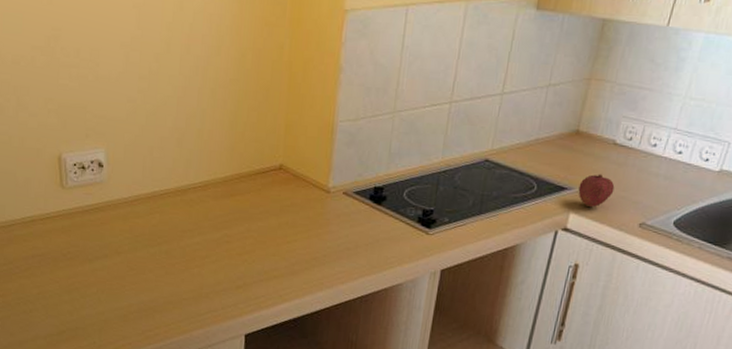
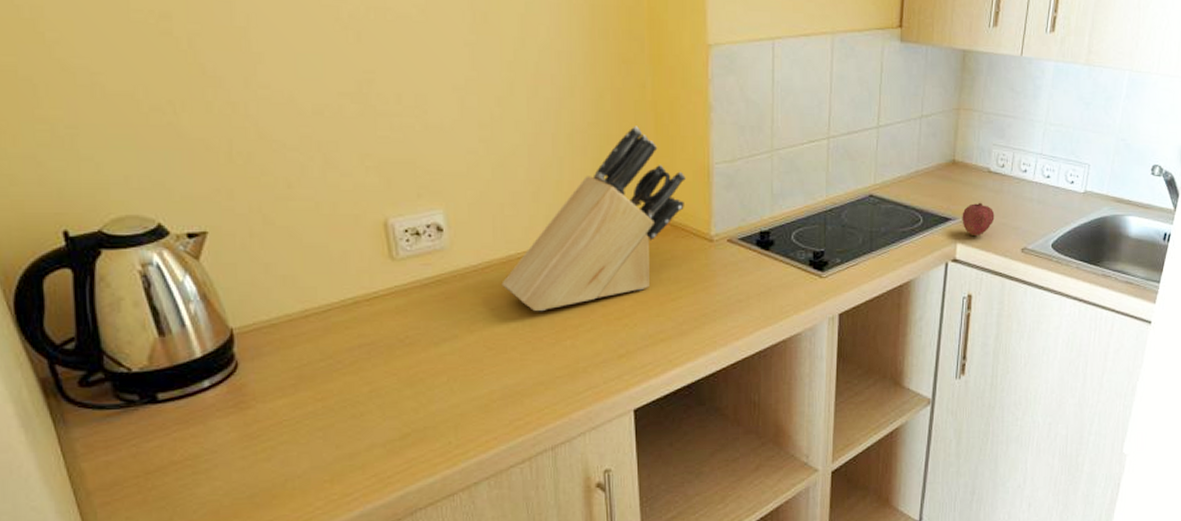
knife block: none [146,83,311,242] -> present [501,126,685,312]

